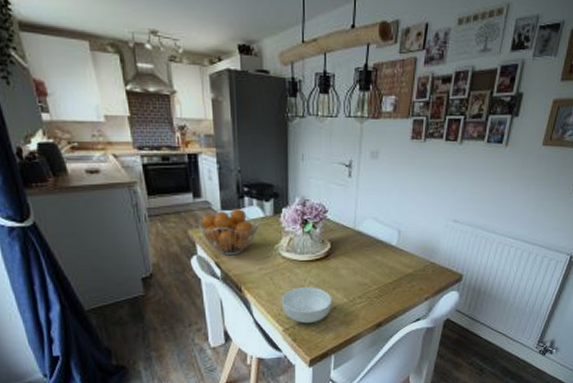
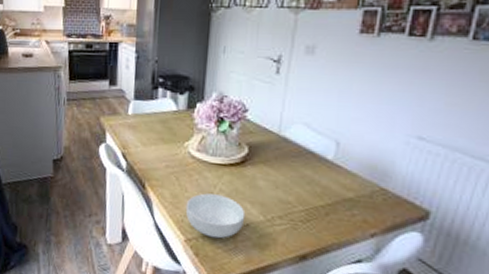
fruit basket: present [199,209,260,256] -> none [111,100,172,148]

